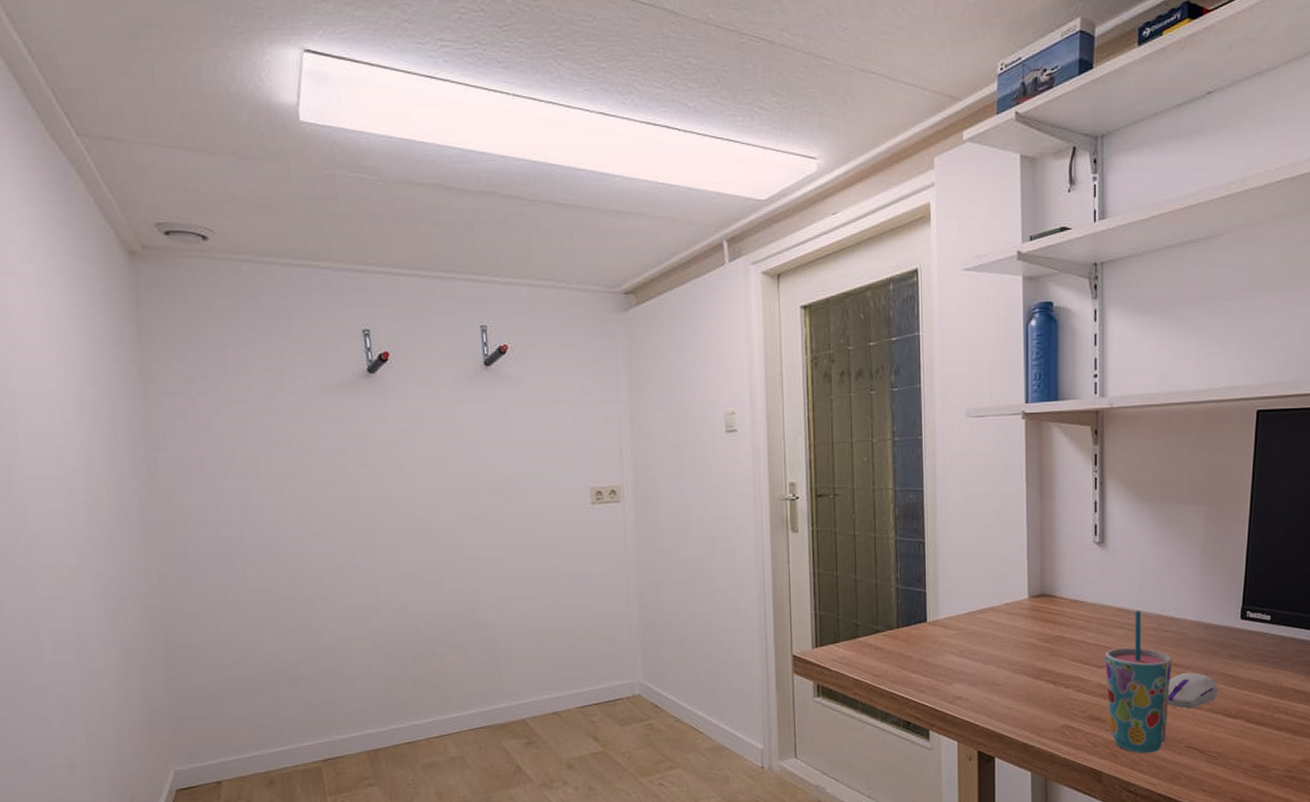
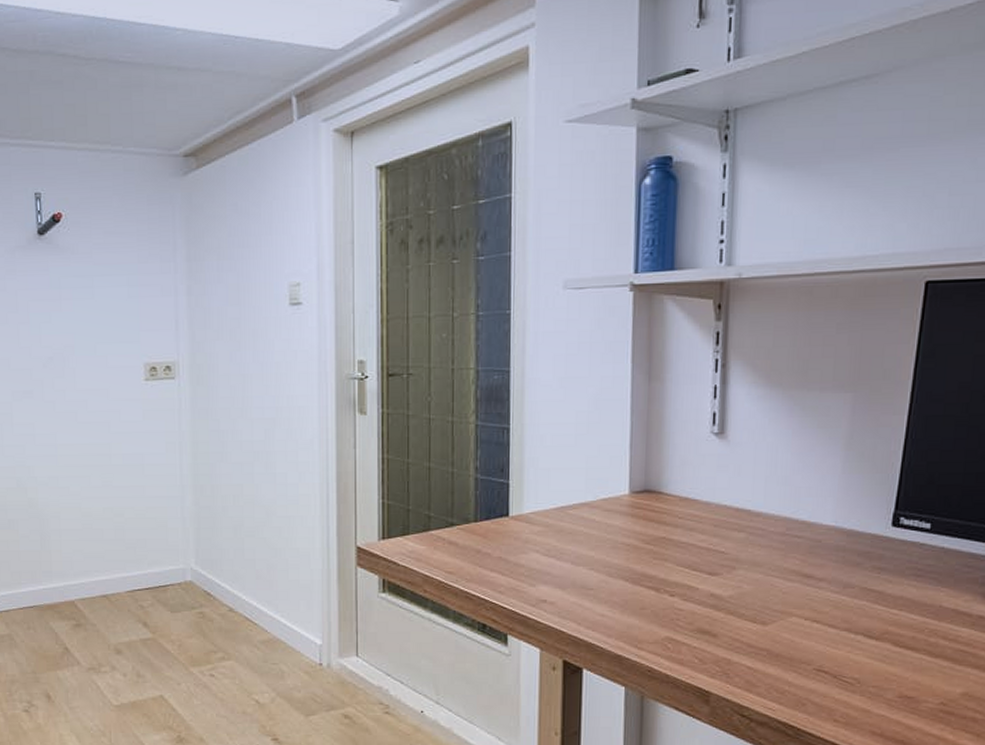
cup: present [1105,611,1172,754] -> none [719,512,802,675]
computer mouse: present [1167,673,1219,709] -> none [794,586,860,627]

